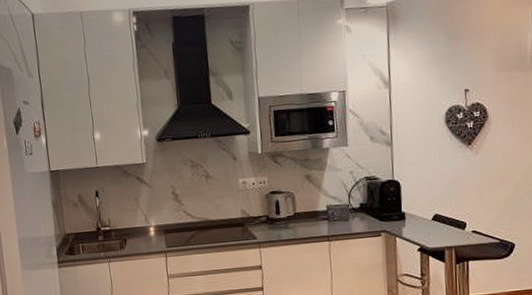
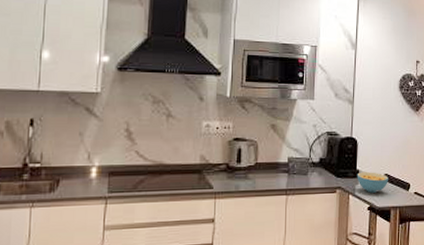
cereal bowl: none [402,213,440,234] -> present [357,172,388,193]

